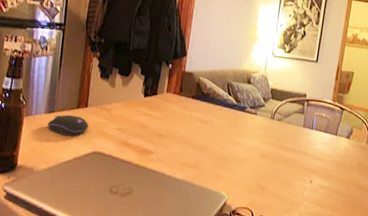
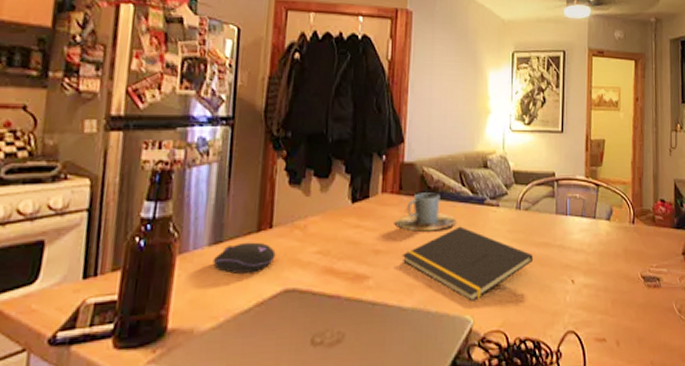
cup: none [174,96,222,126] -> present [394,193,457,232]
notepad: none [178,125,280,183] -> present [401,226,533,301]

